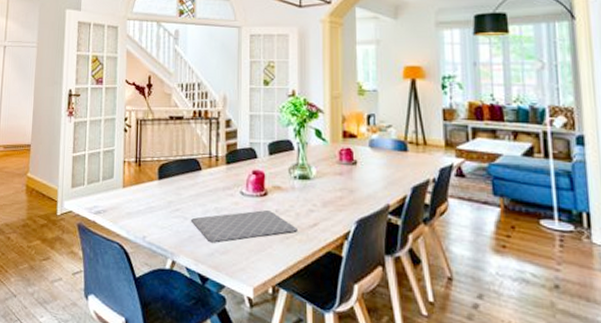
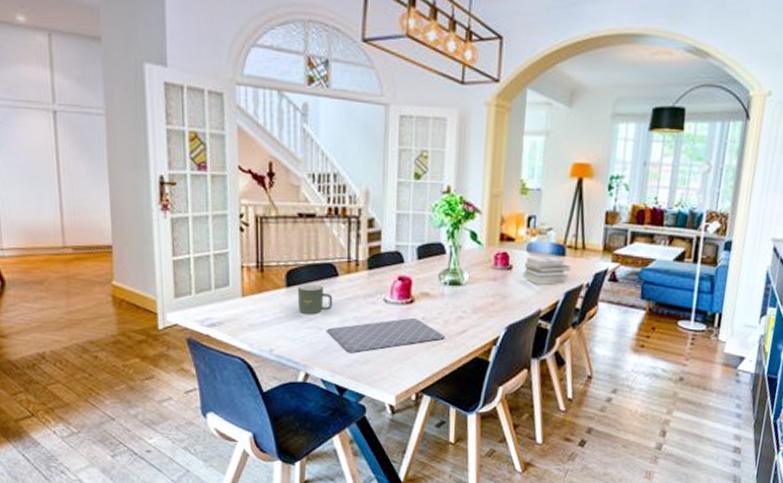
mug: none [167,177,197,207] -> present [297,284,333,317]
books: none [368,151,414,181] -> present [523,256,571,286]

